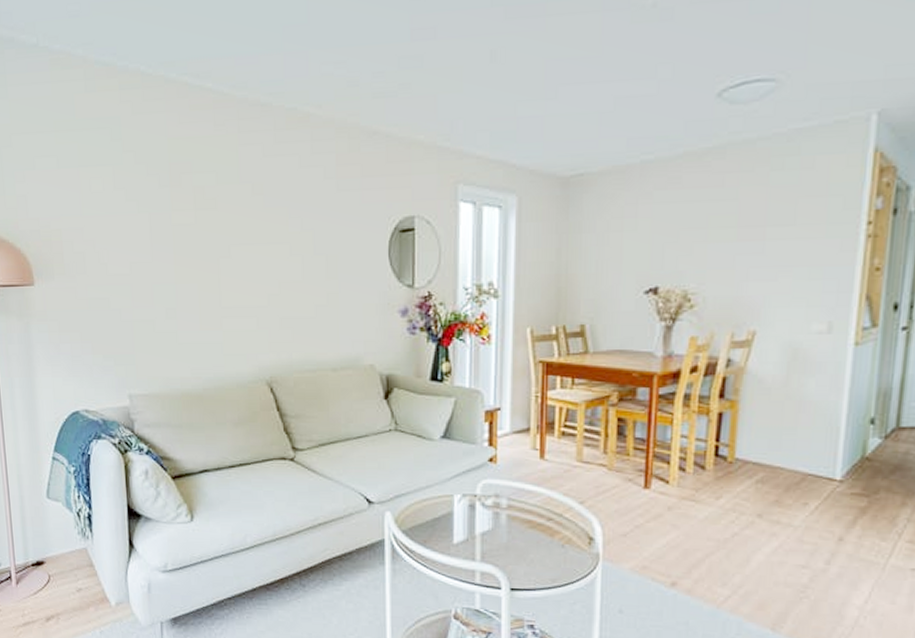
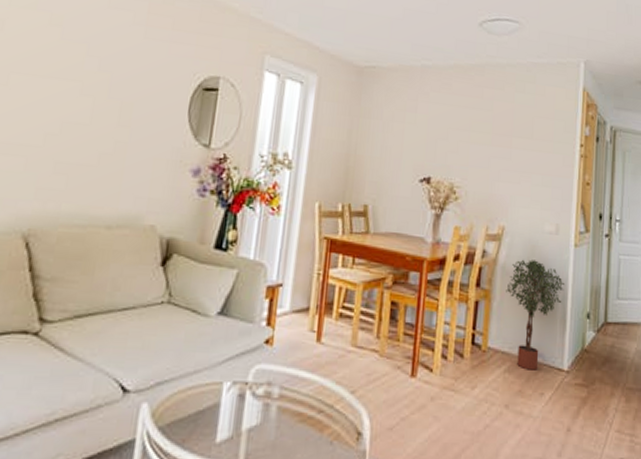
potted tree: none [758,364,839,480] -> present [506,259,564,371]

